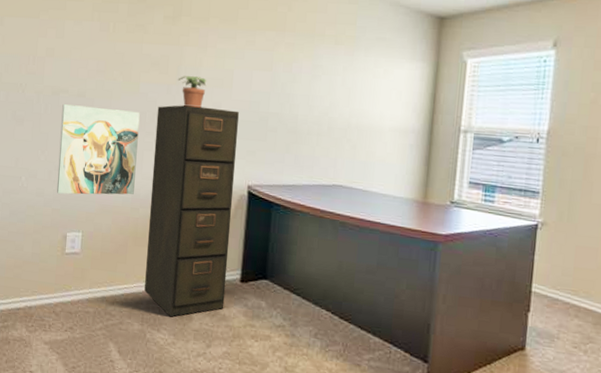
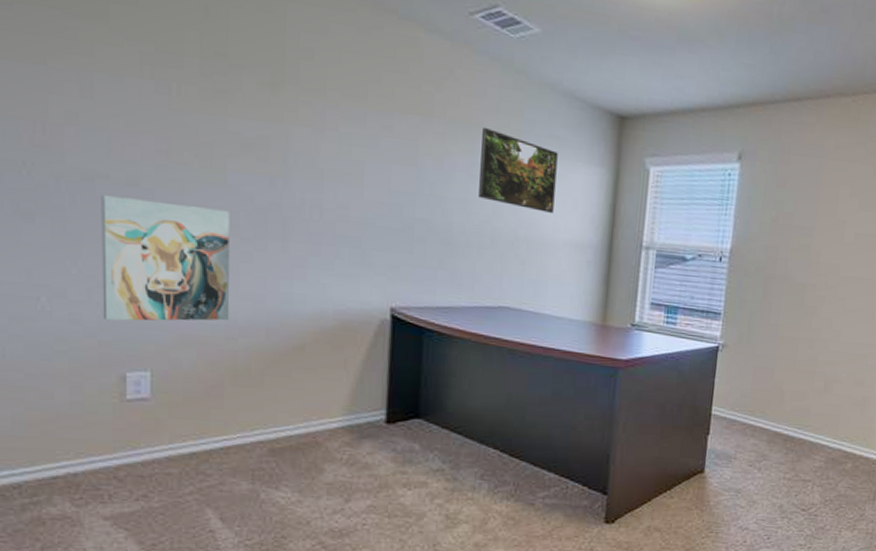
filing cabinet: present [144,104,239,317] -> none [253,203,374,471]
potted plant: present [178,76,207,108] -> none [285,165,327,209]
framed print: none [319,35,385,104] -> present [479,127,558,213]

